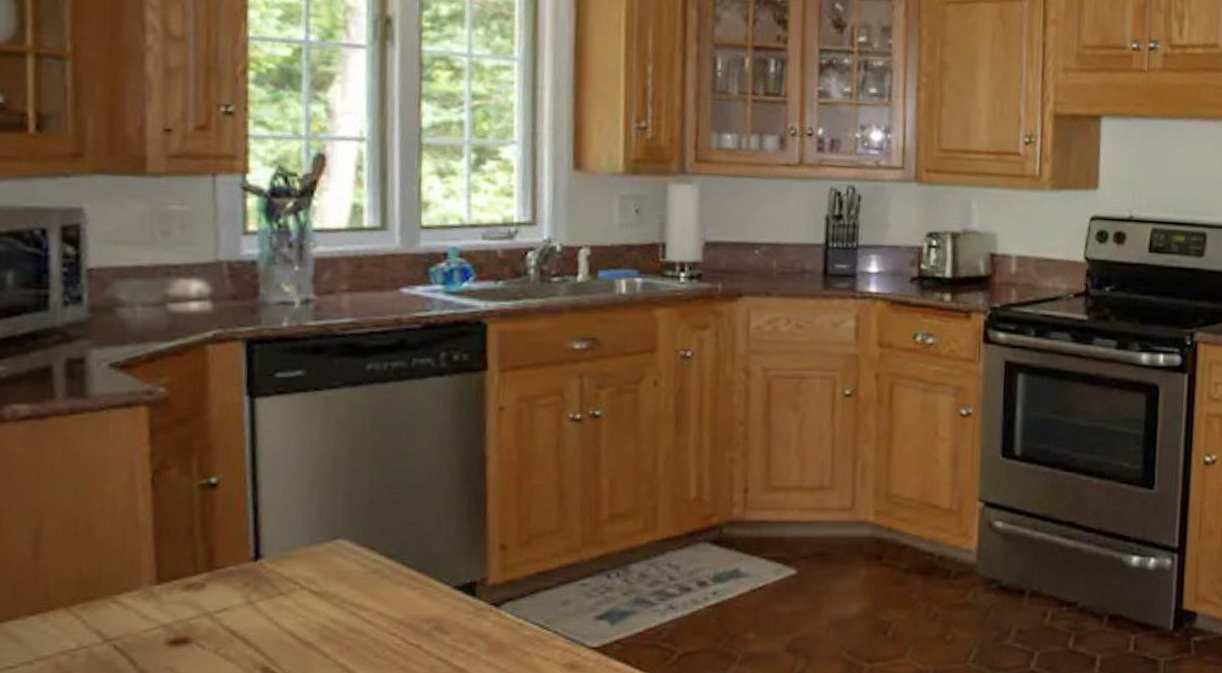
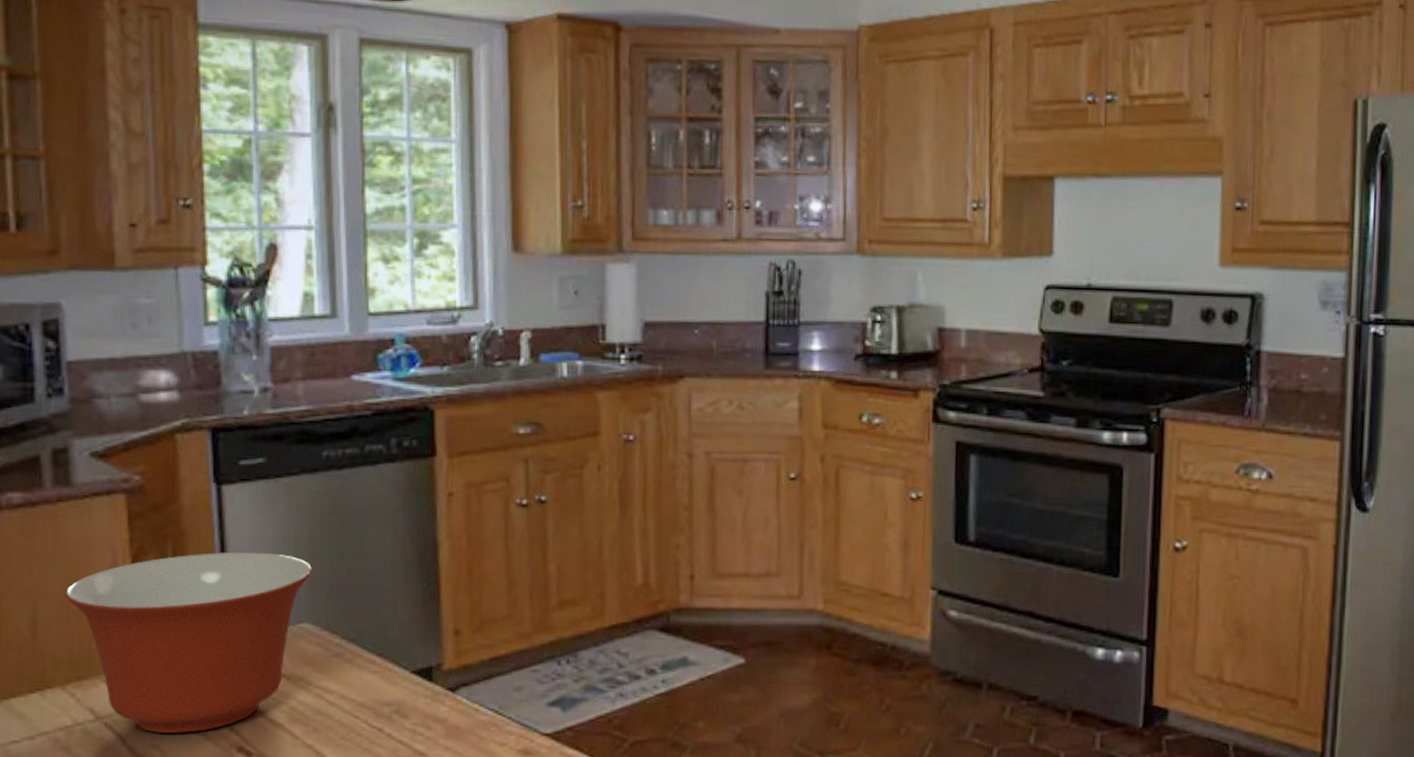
mixing bowl: none [73,466,352,655] -> present [64,552,313,733]

